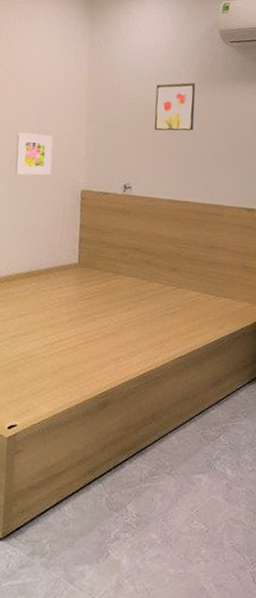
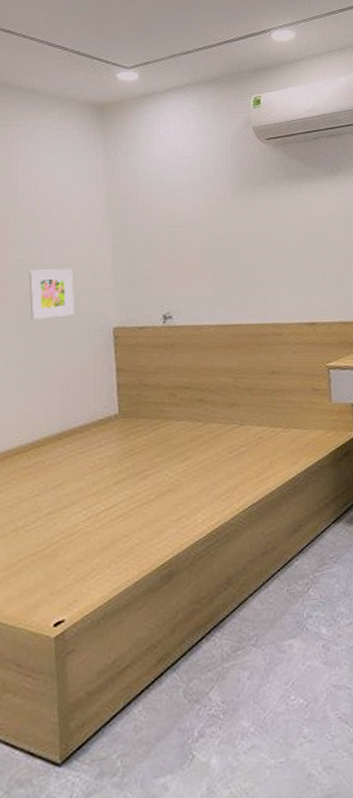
wall art: present [154,82,196,131] -> none [188,189,236,248]

